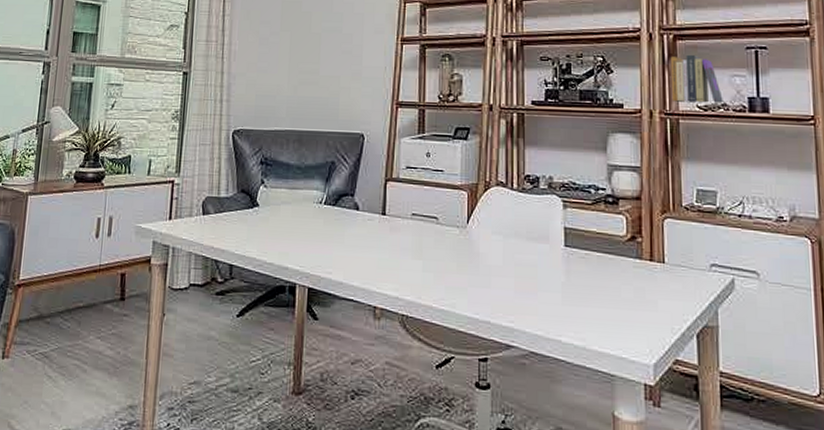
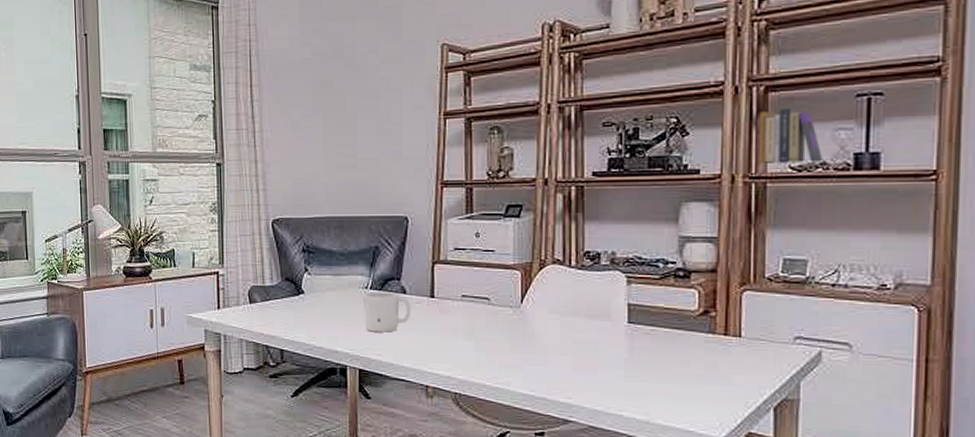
mug: none [316,207,363,250] -> present [363,292,411,333]

